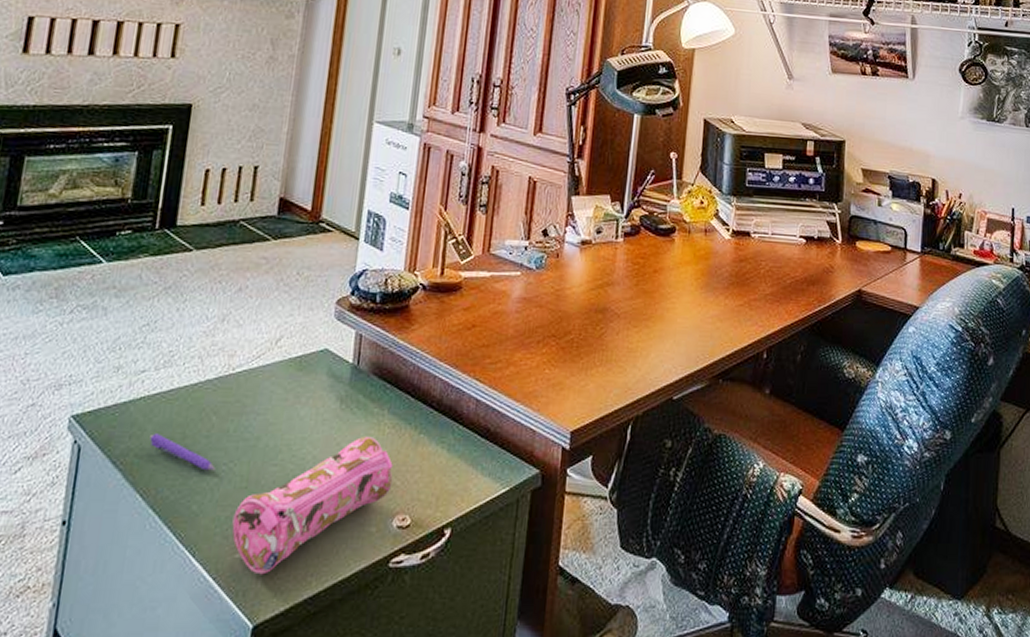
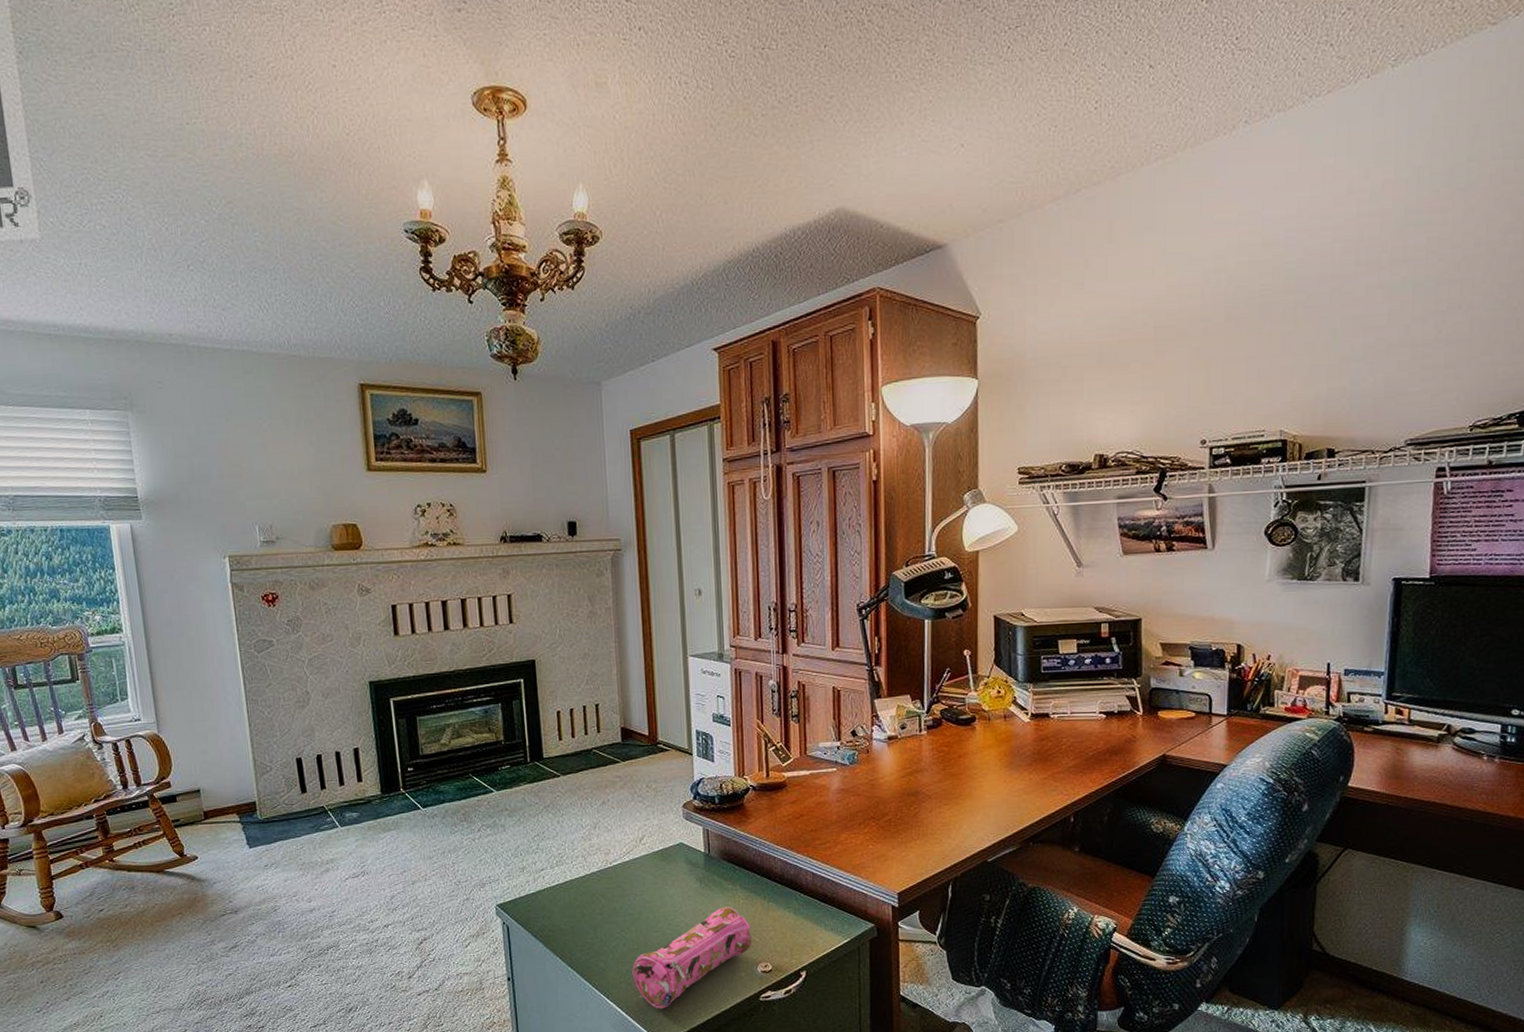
pen: present [150,433,216,471] -> none [558,914,612,939]

